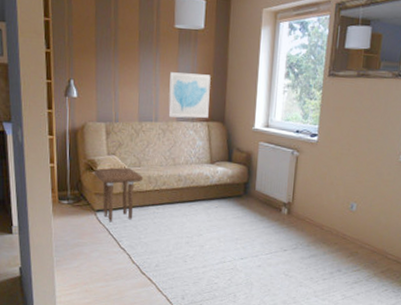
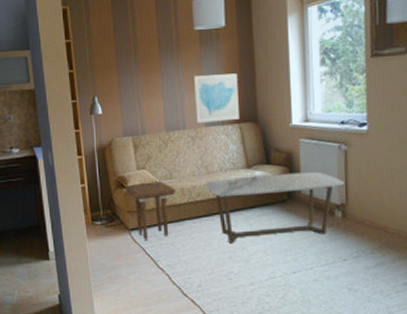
coffee table: none [171,171,293,230] -> present [205,171,345,244]

